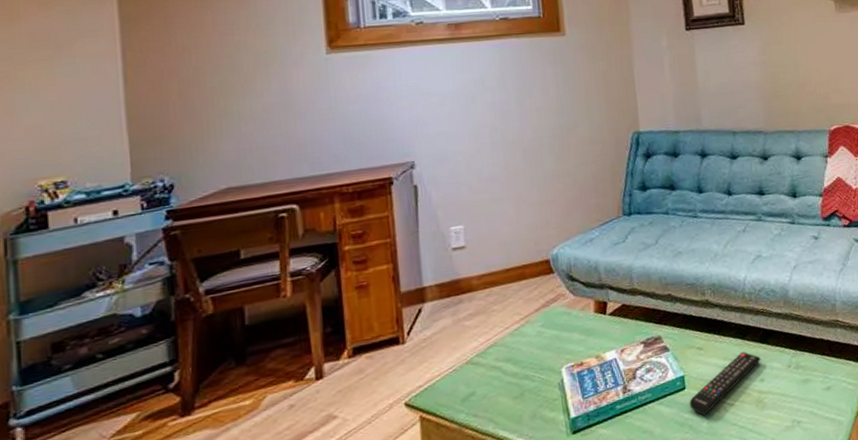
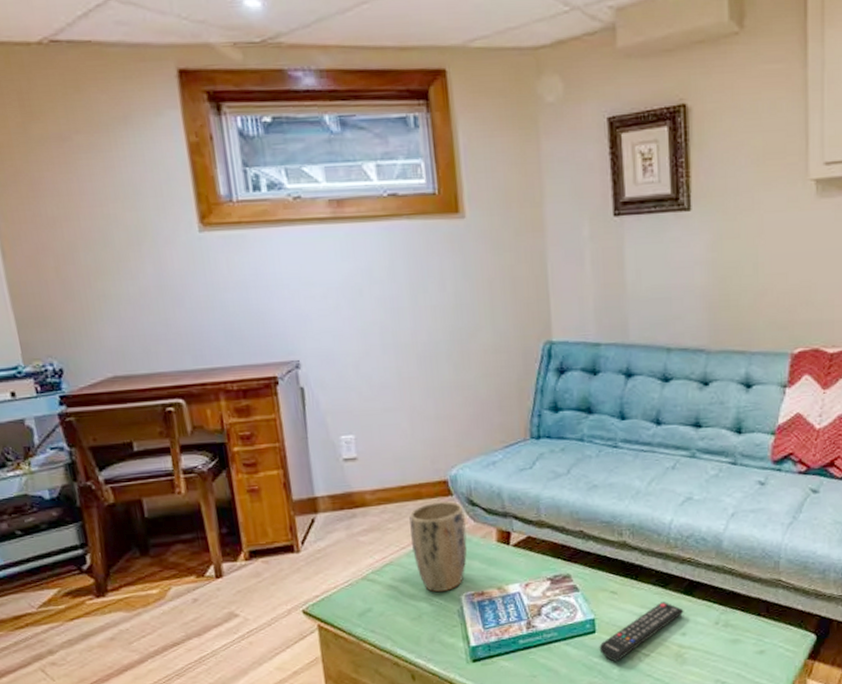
plant pot: none [513,279,568,368] -> present [409,501,467,593]

